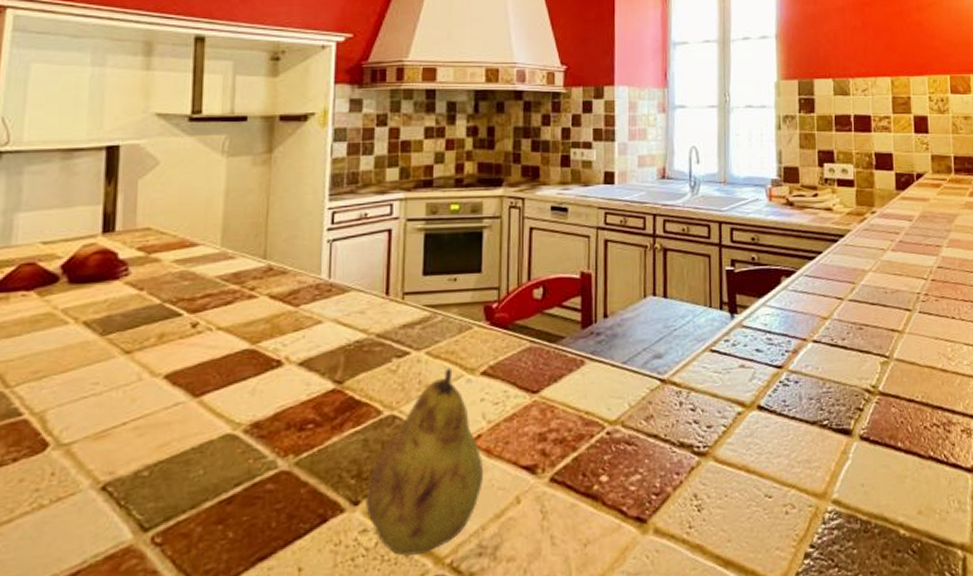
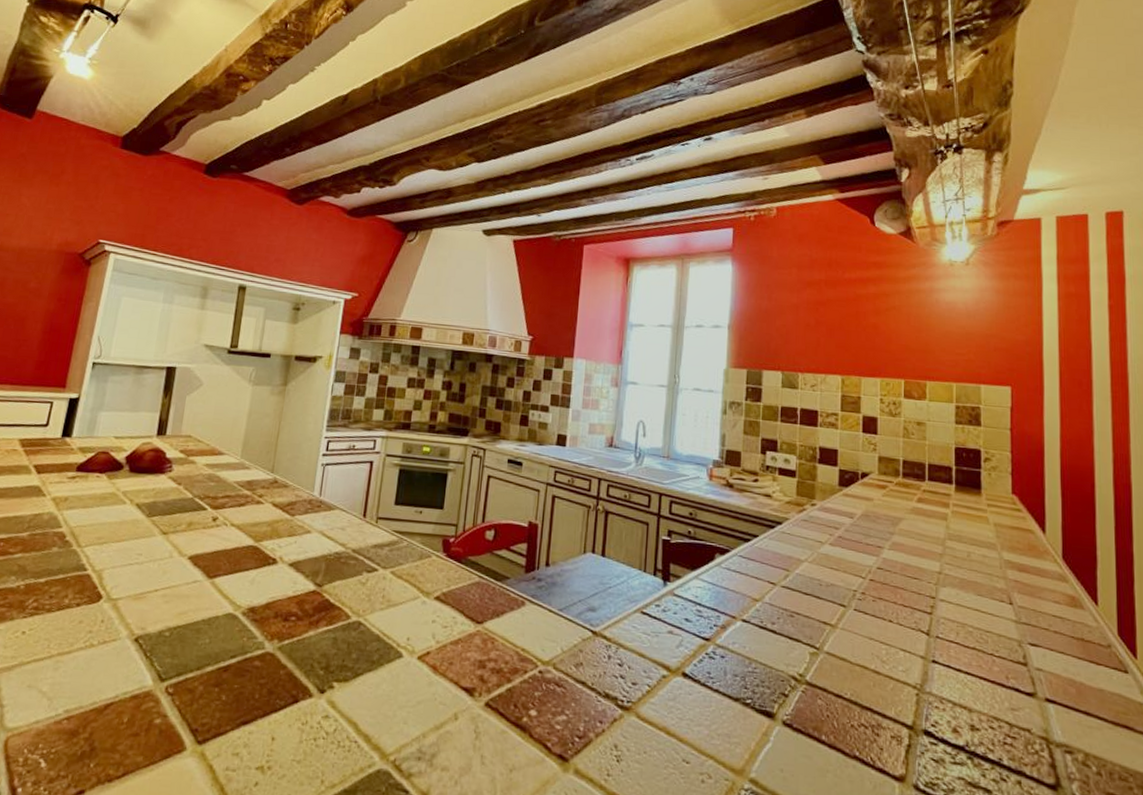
fruit: present [366,367,484,556] -> none [329,588,430,748]

